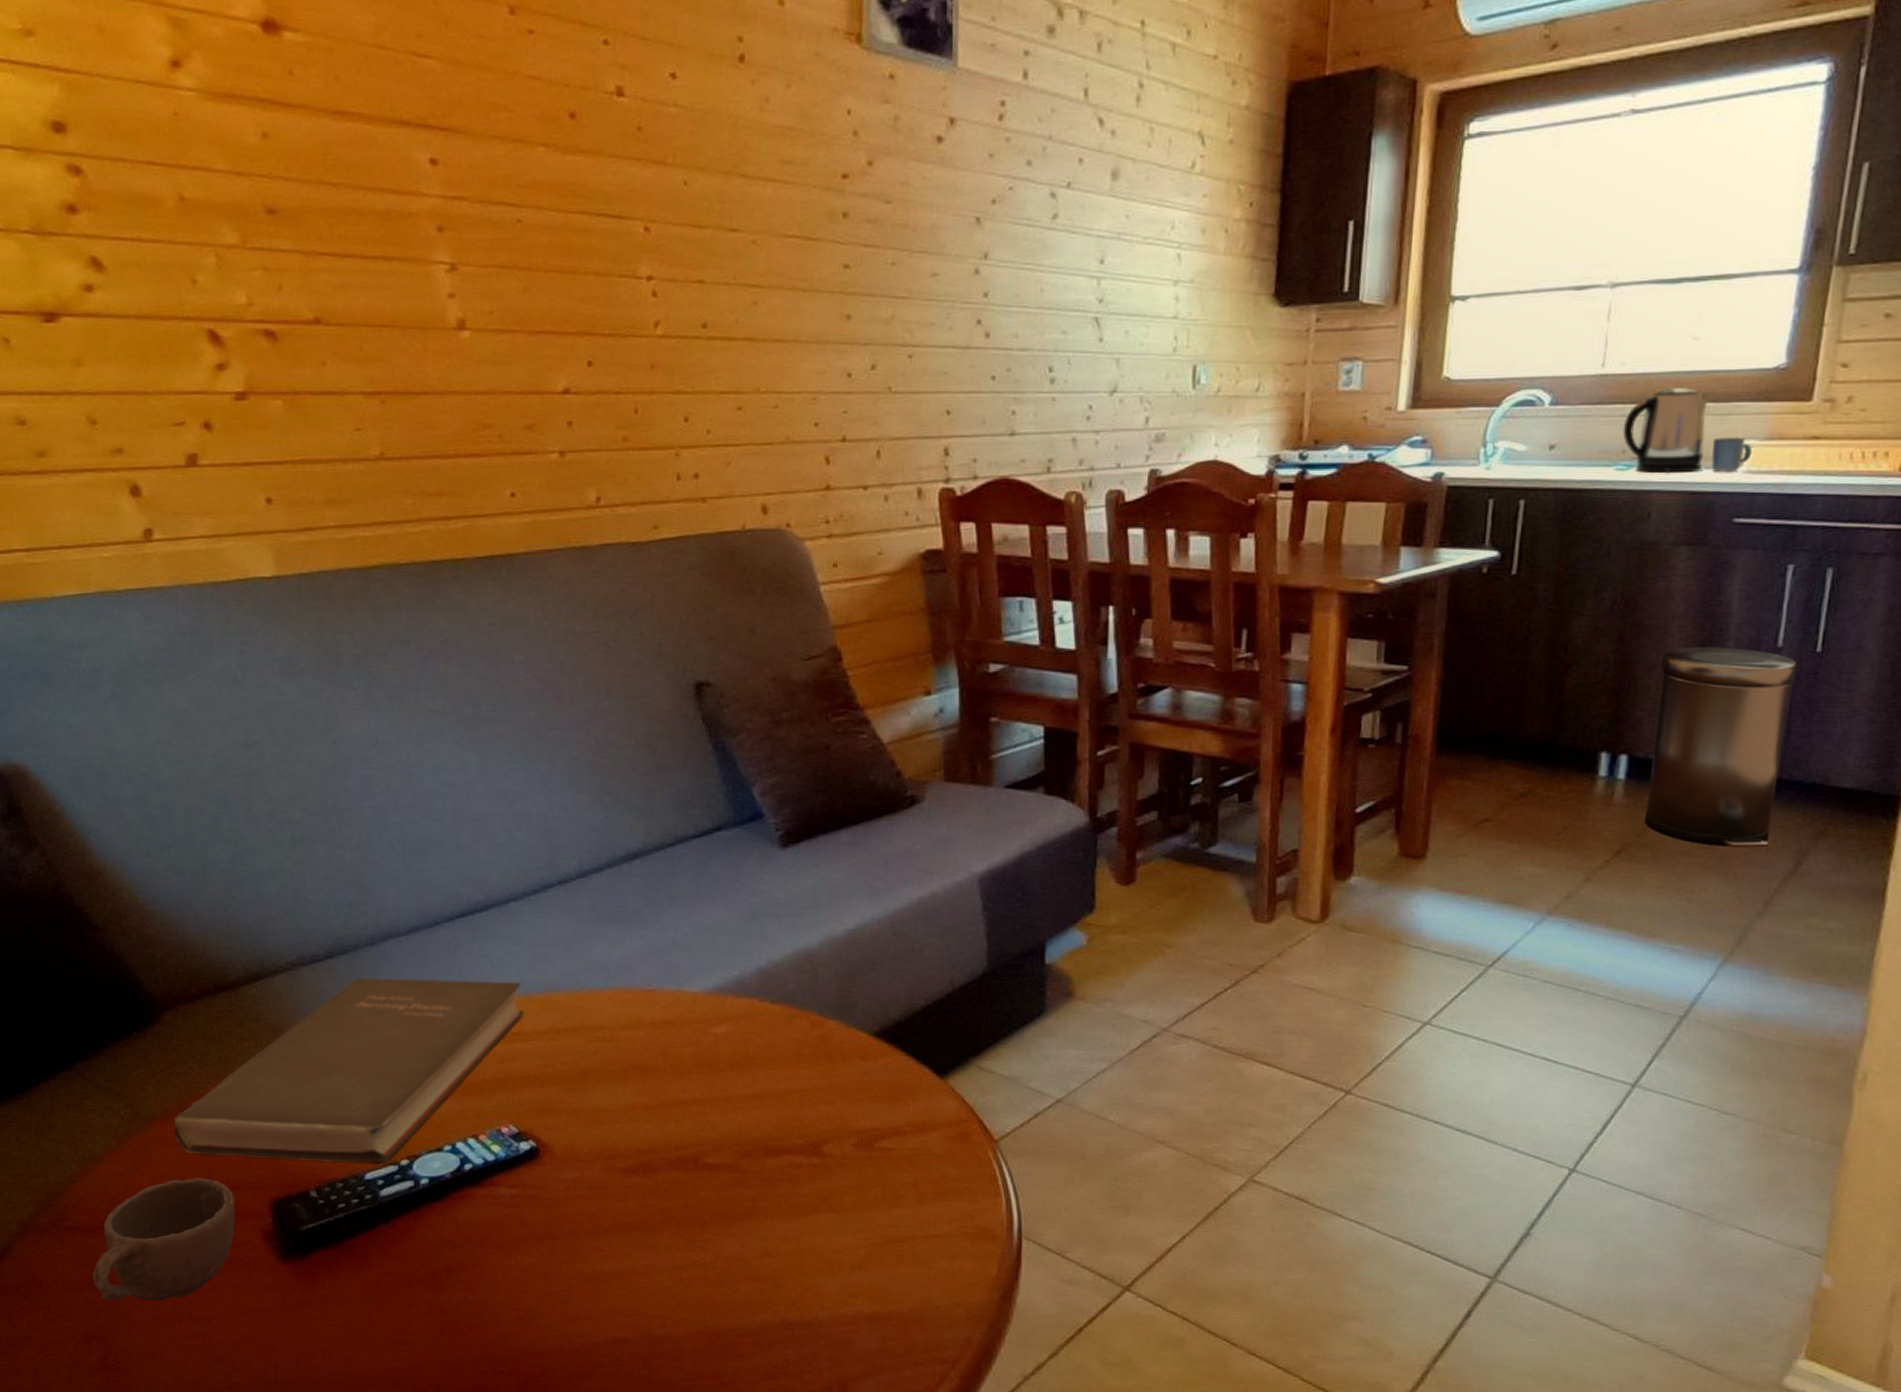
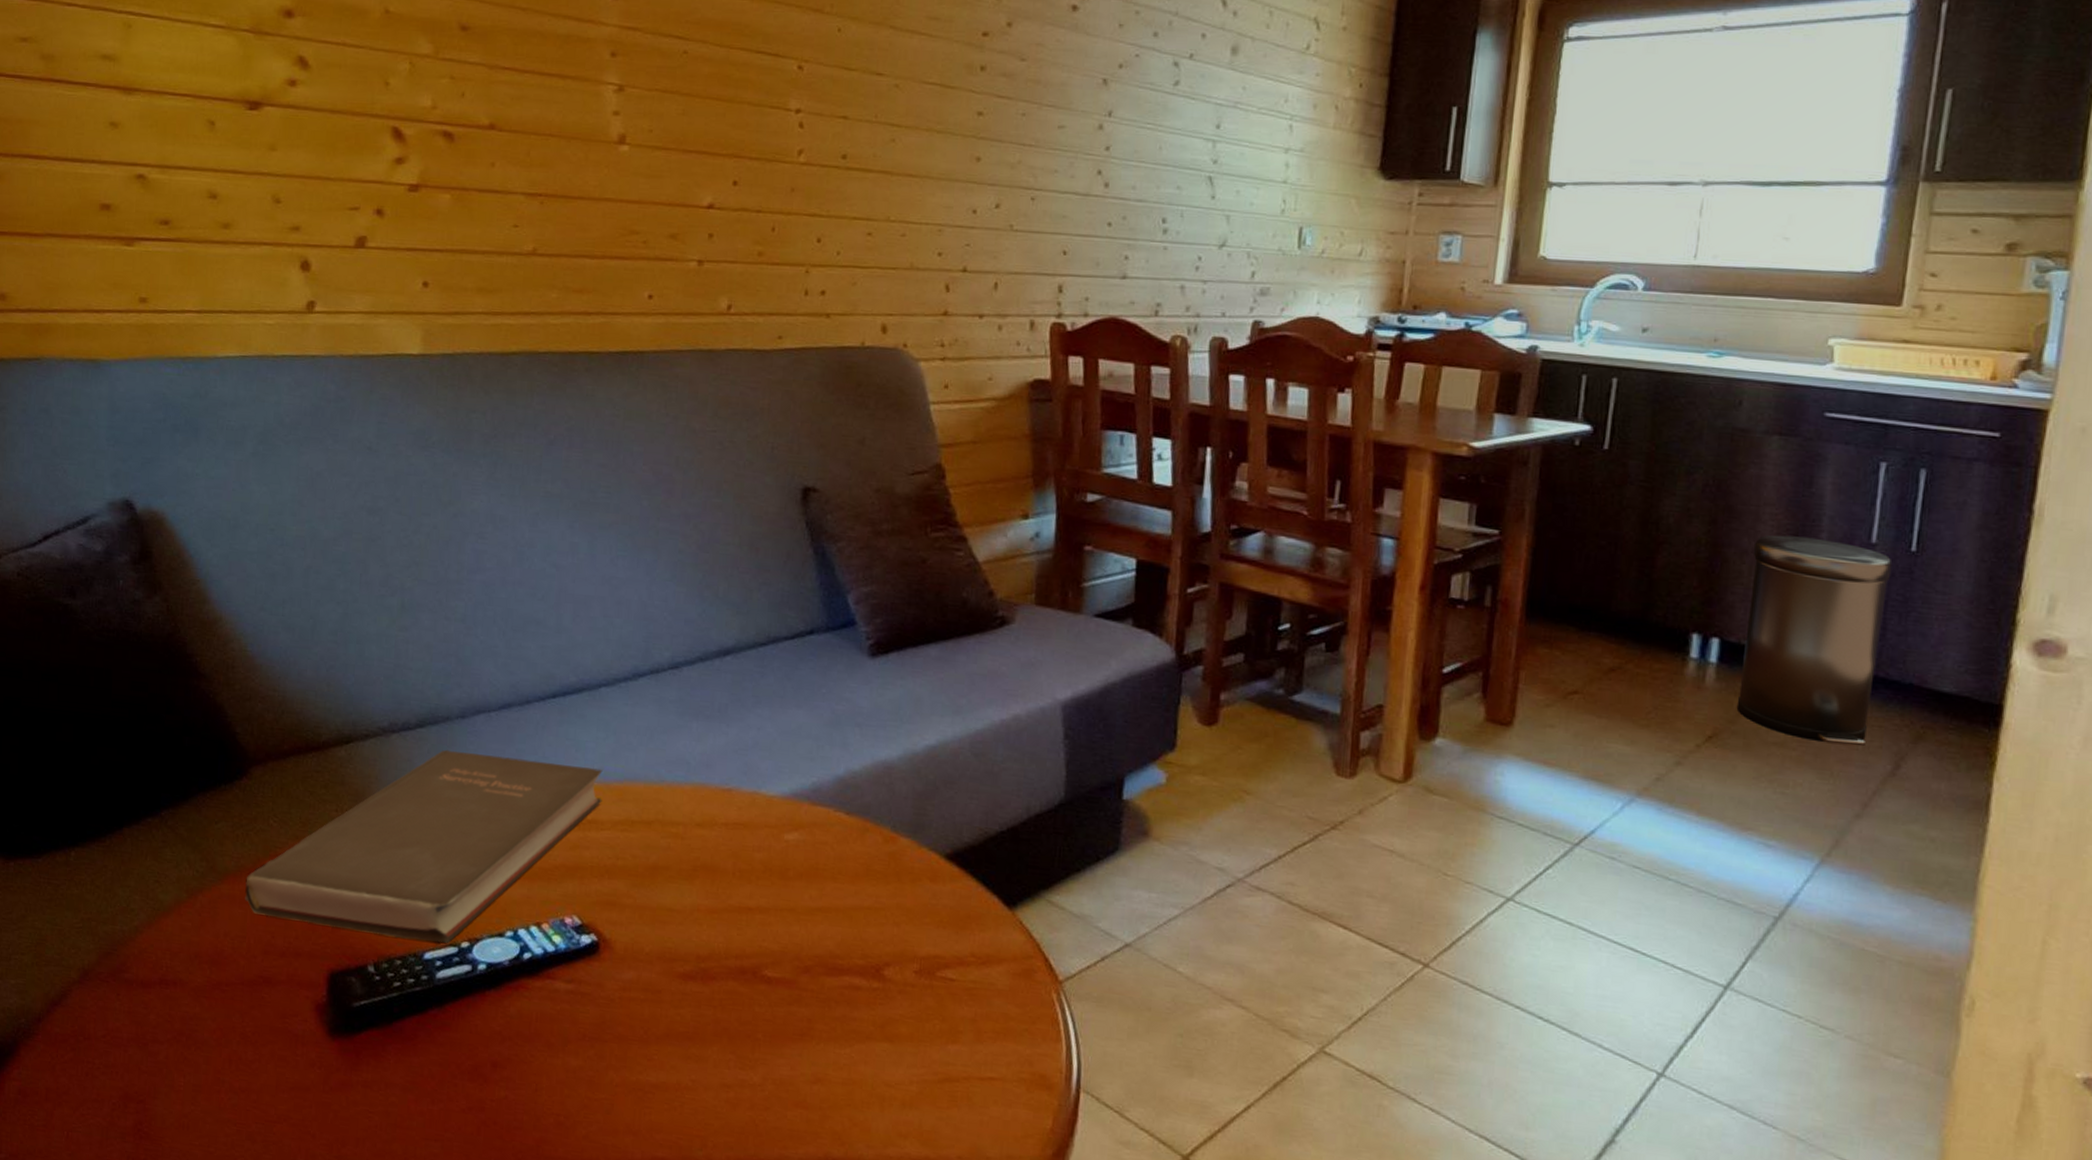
mug: present [92,1178,235,1301] -> none [141,940,293,1068]
kettle: present [1622,388,1710,474] -> none [1714,283,1800,365]
mug: present [1711,437,1752,472] -> none [1802,333,1842,367]

